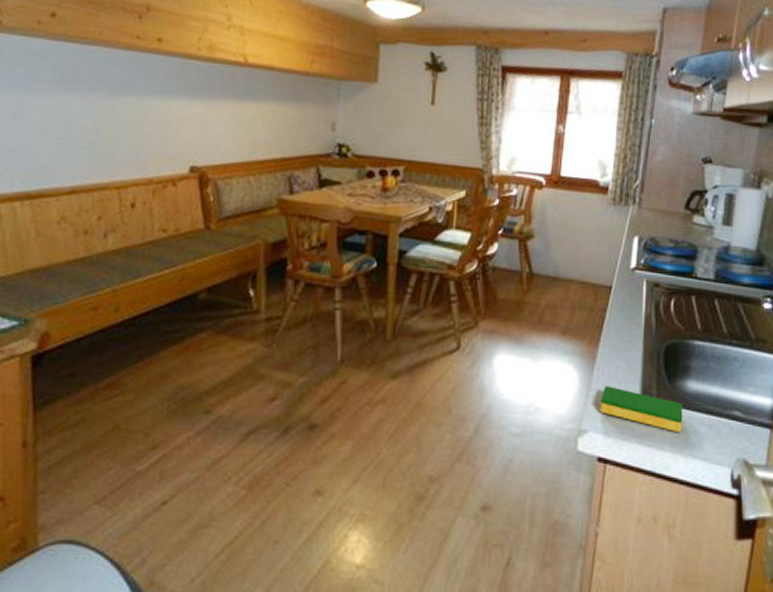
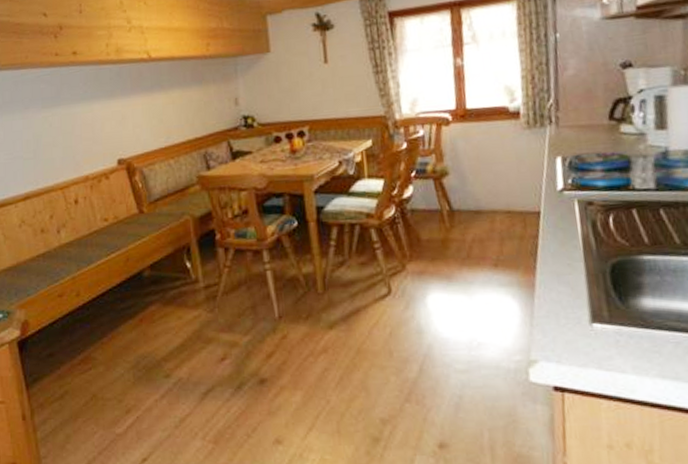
dish sponge: present [600,386,683,433] -> none [546,313,644,354]

